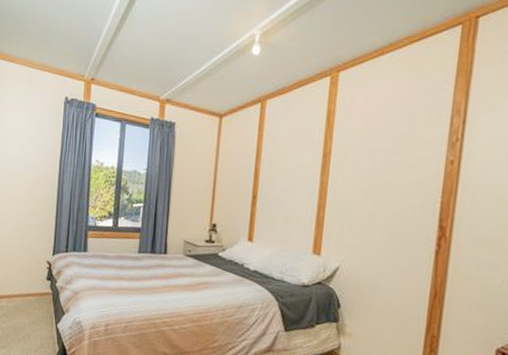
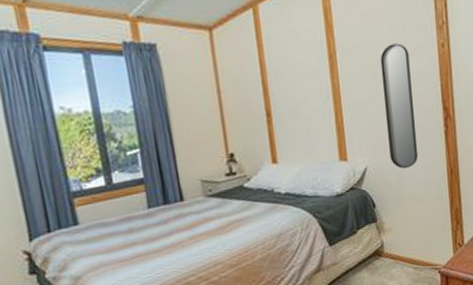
home mirror: none [366,152,410,279] -> present [380,43,419,169]

